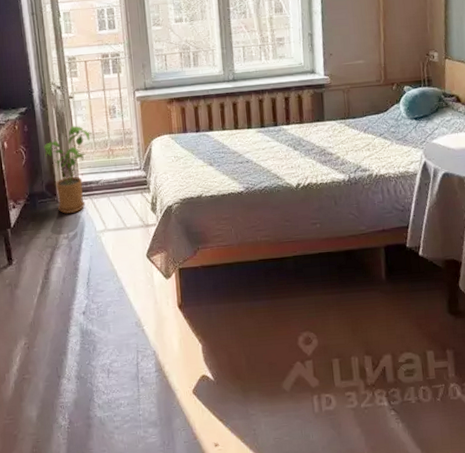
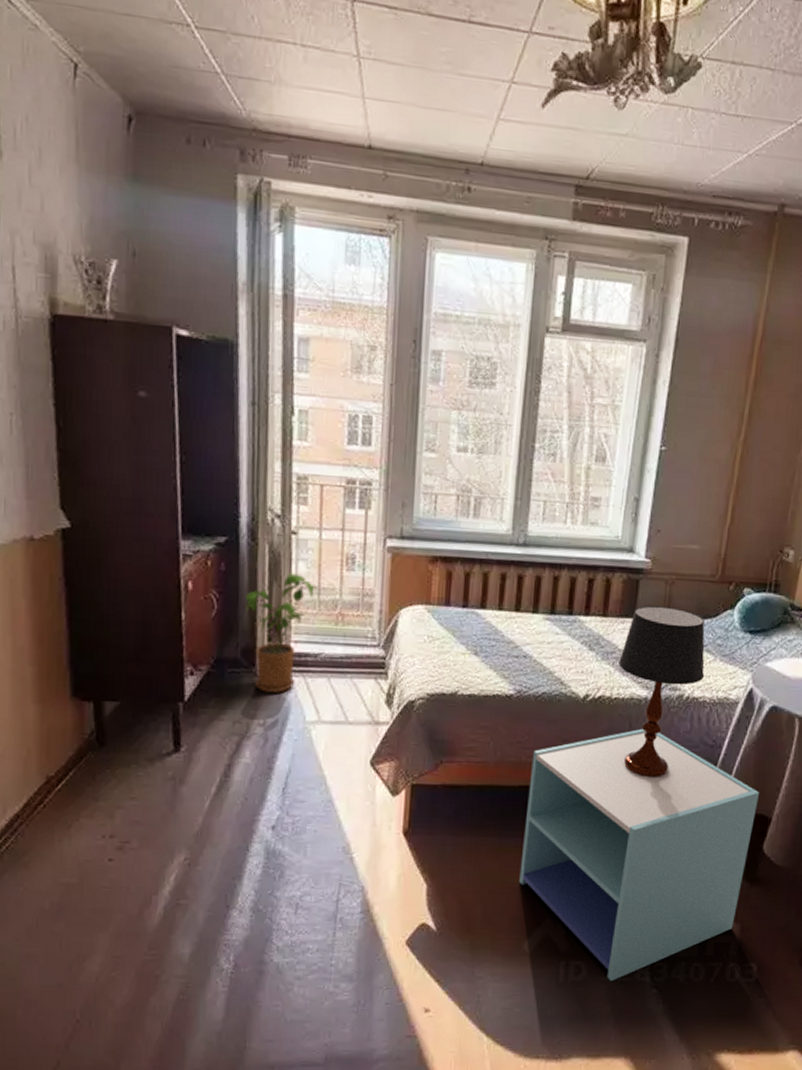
nightstand: none [265,204,448,408] -> present [519,728,759,982]
table lamp: none [318,109,387,242] -> present [618,605,705,778]

